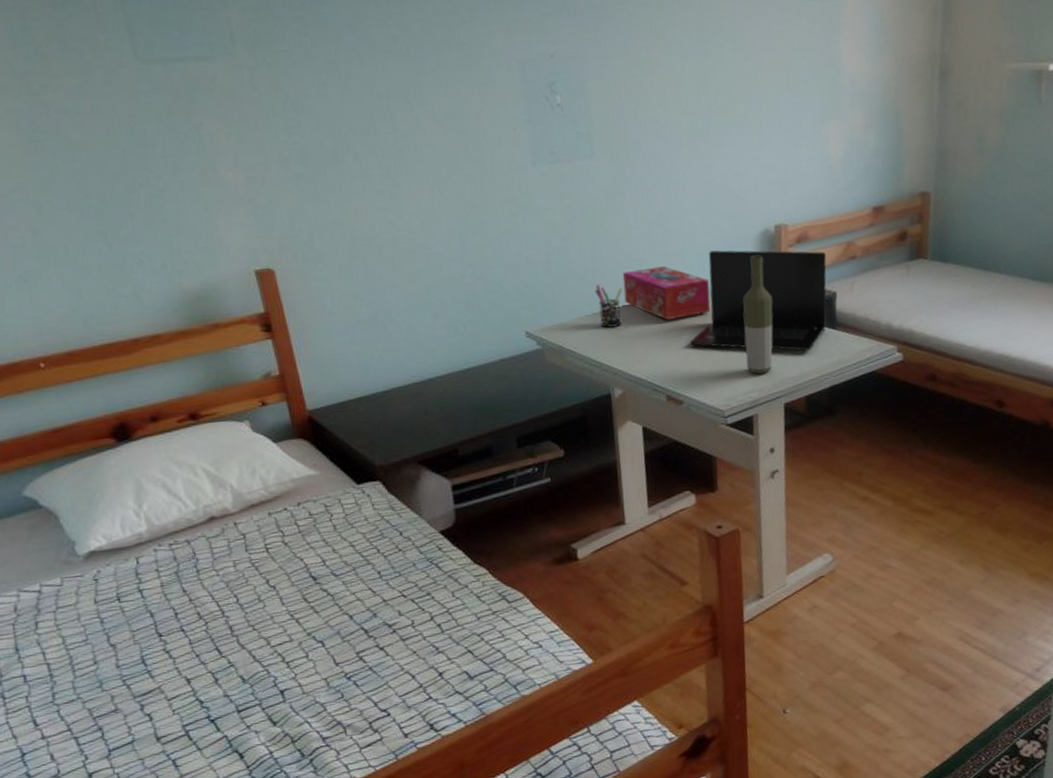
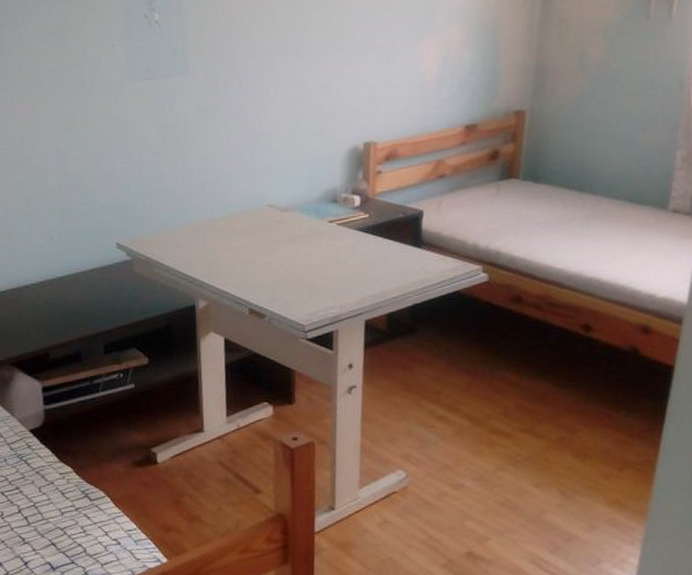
pen holder: present [595,285,622,328] -> none [184,199,211,241]
tissue box: present [622,266,711,320] -> none [211,182,296,235]
laptop: present [689,250,827,351] -> none [273,167,415,269]
bottle: present [743,255,773,374] -> none [329,172,358,290]

